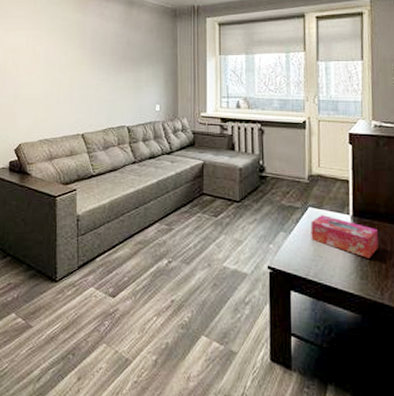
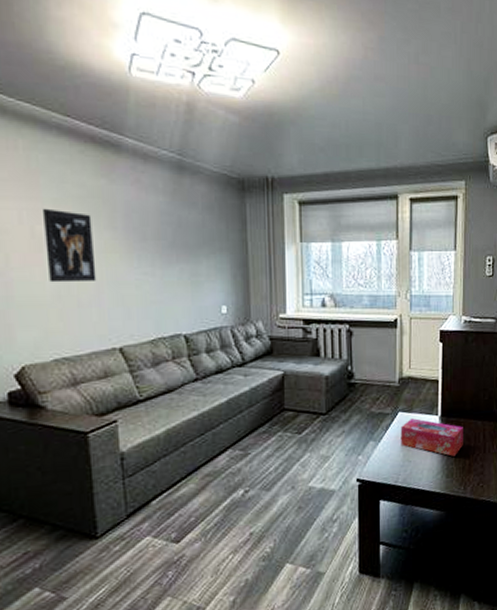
wall art: none [40,35,71,86] -> present [41,208,97,283]

